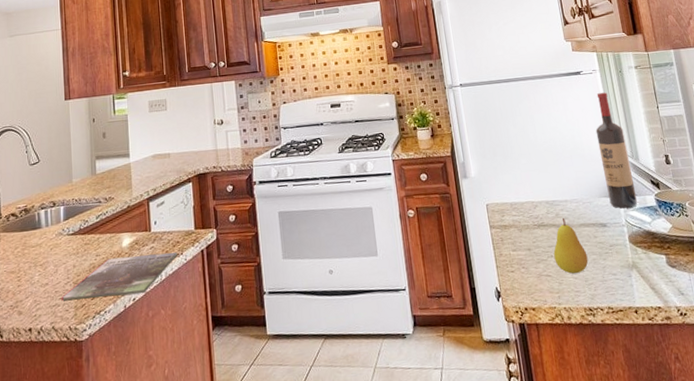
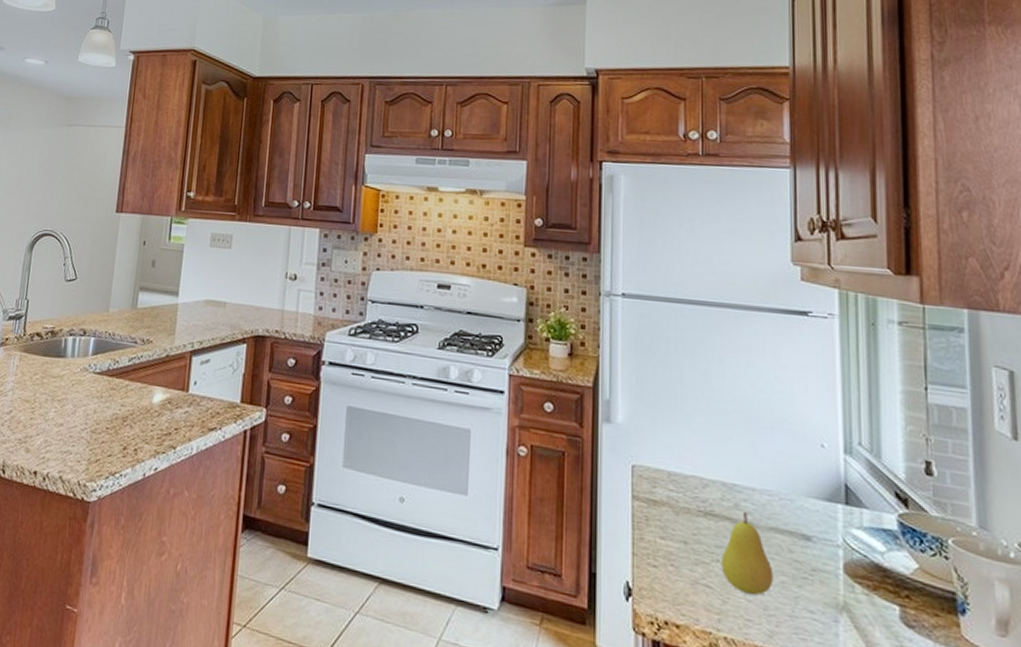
magazine: present [61,251,178,302] -> none [74,412,216,465]
wine bottle: present [595,92,638,209] -> none [818,348,869,524]

